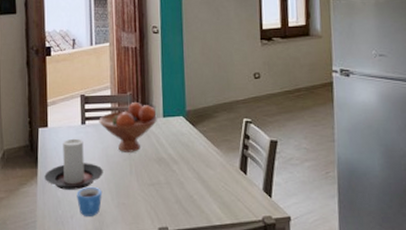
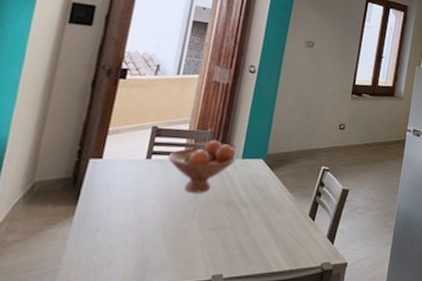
candle holder: present [44,138,103,190] -> none [83,173,161,233]
mug: present [77,187,102,216] -> none [120,230,154,263]

